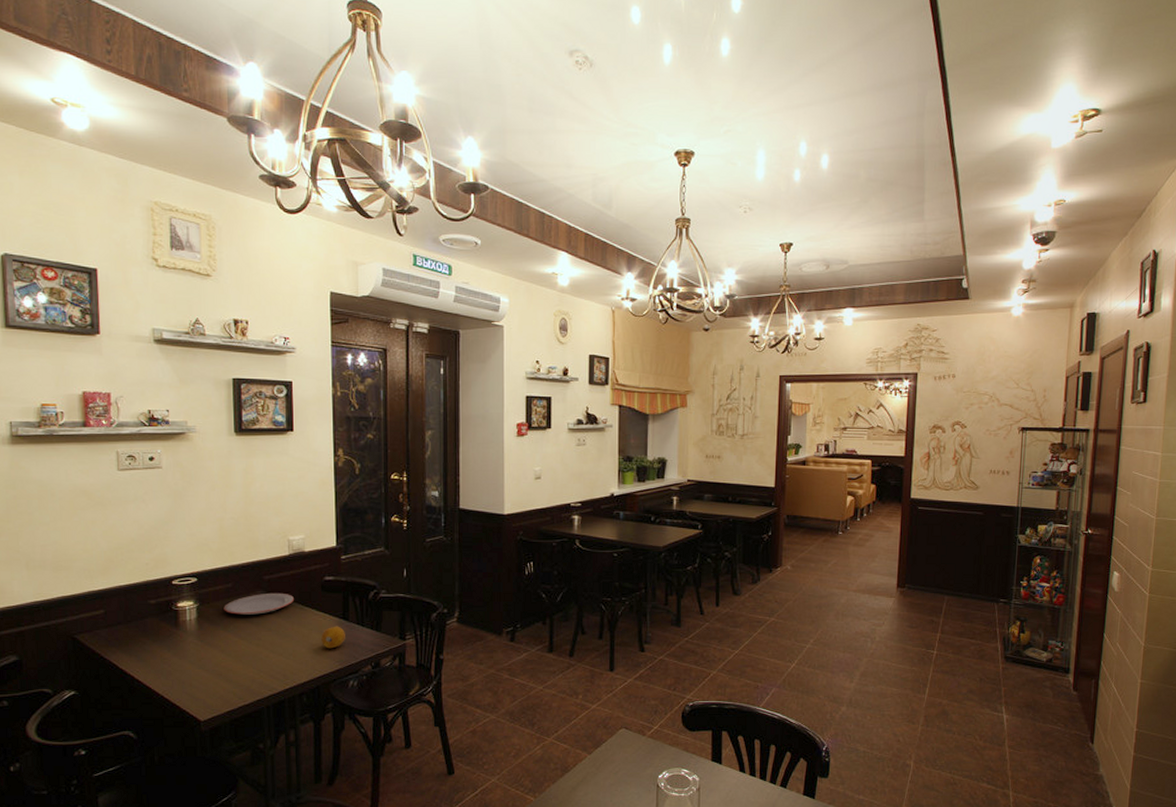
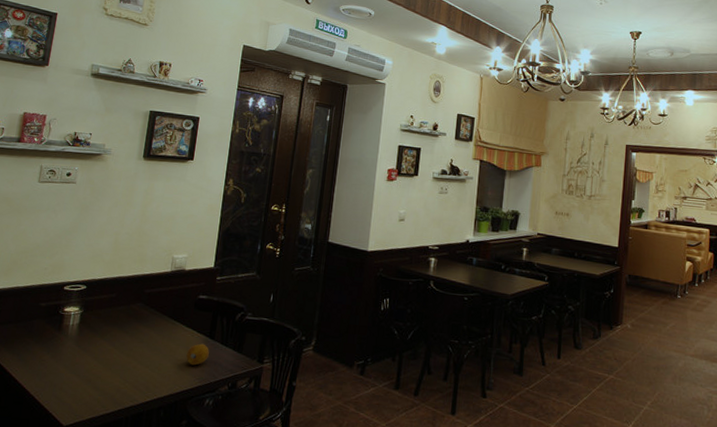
plate: present [224,593,295,615] -> none [104,306,169,326]

